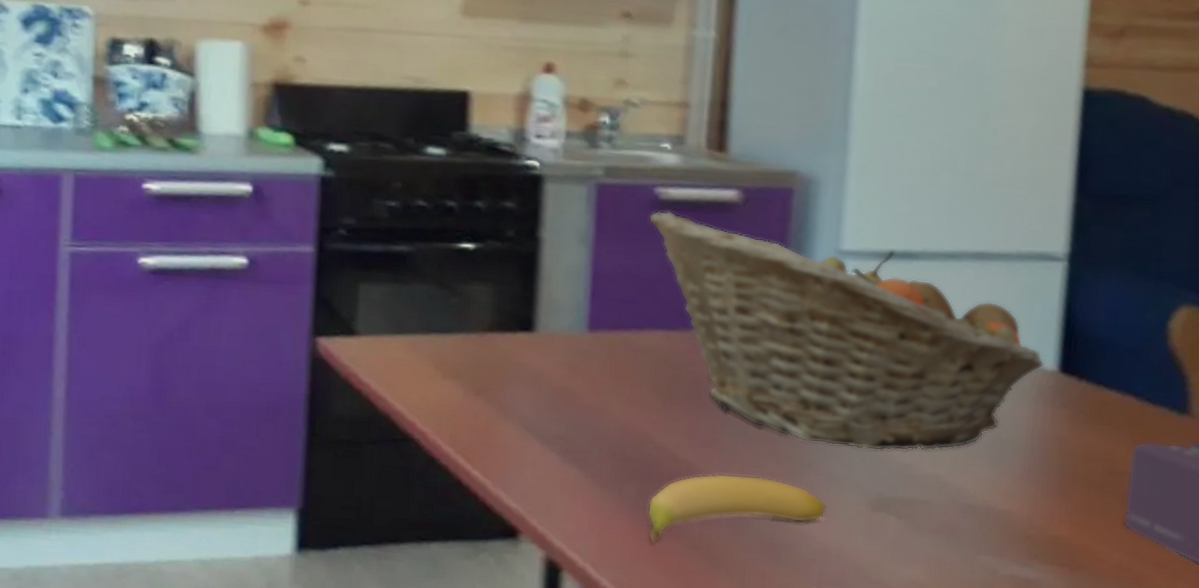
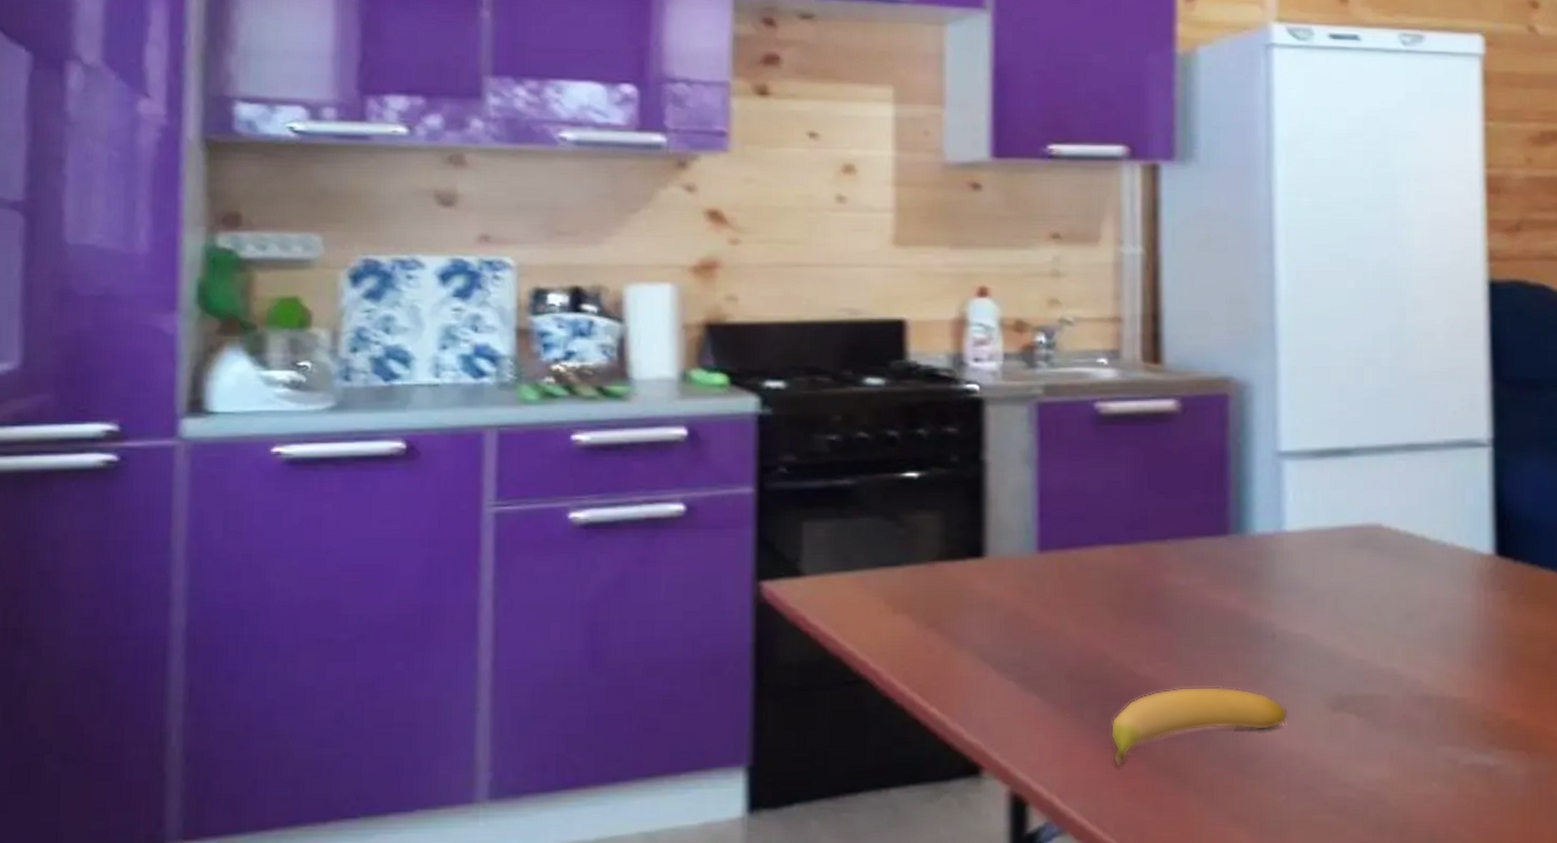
fruit basket: present [649,210,1045,451] -> none [1091,424,1481,650]

